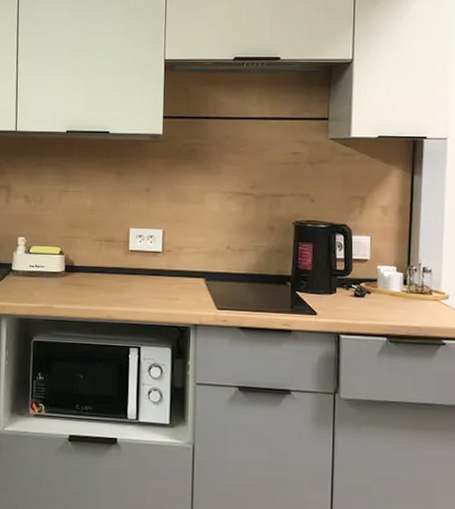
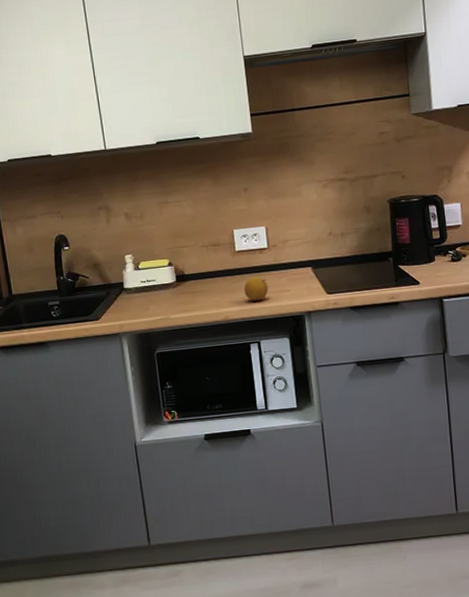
fruit: none [131,279,157,305] -> present [244,277,268,302]

